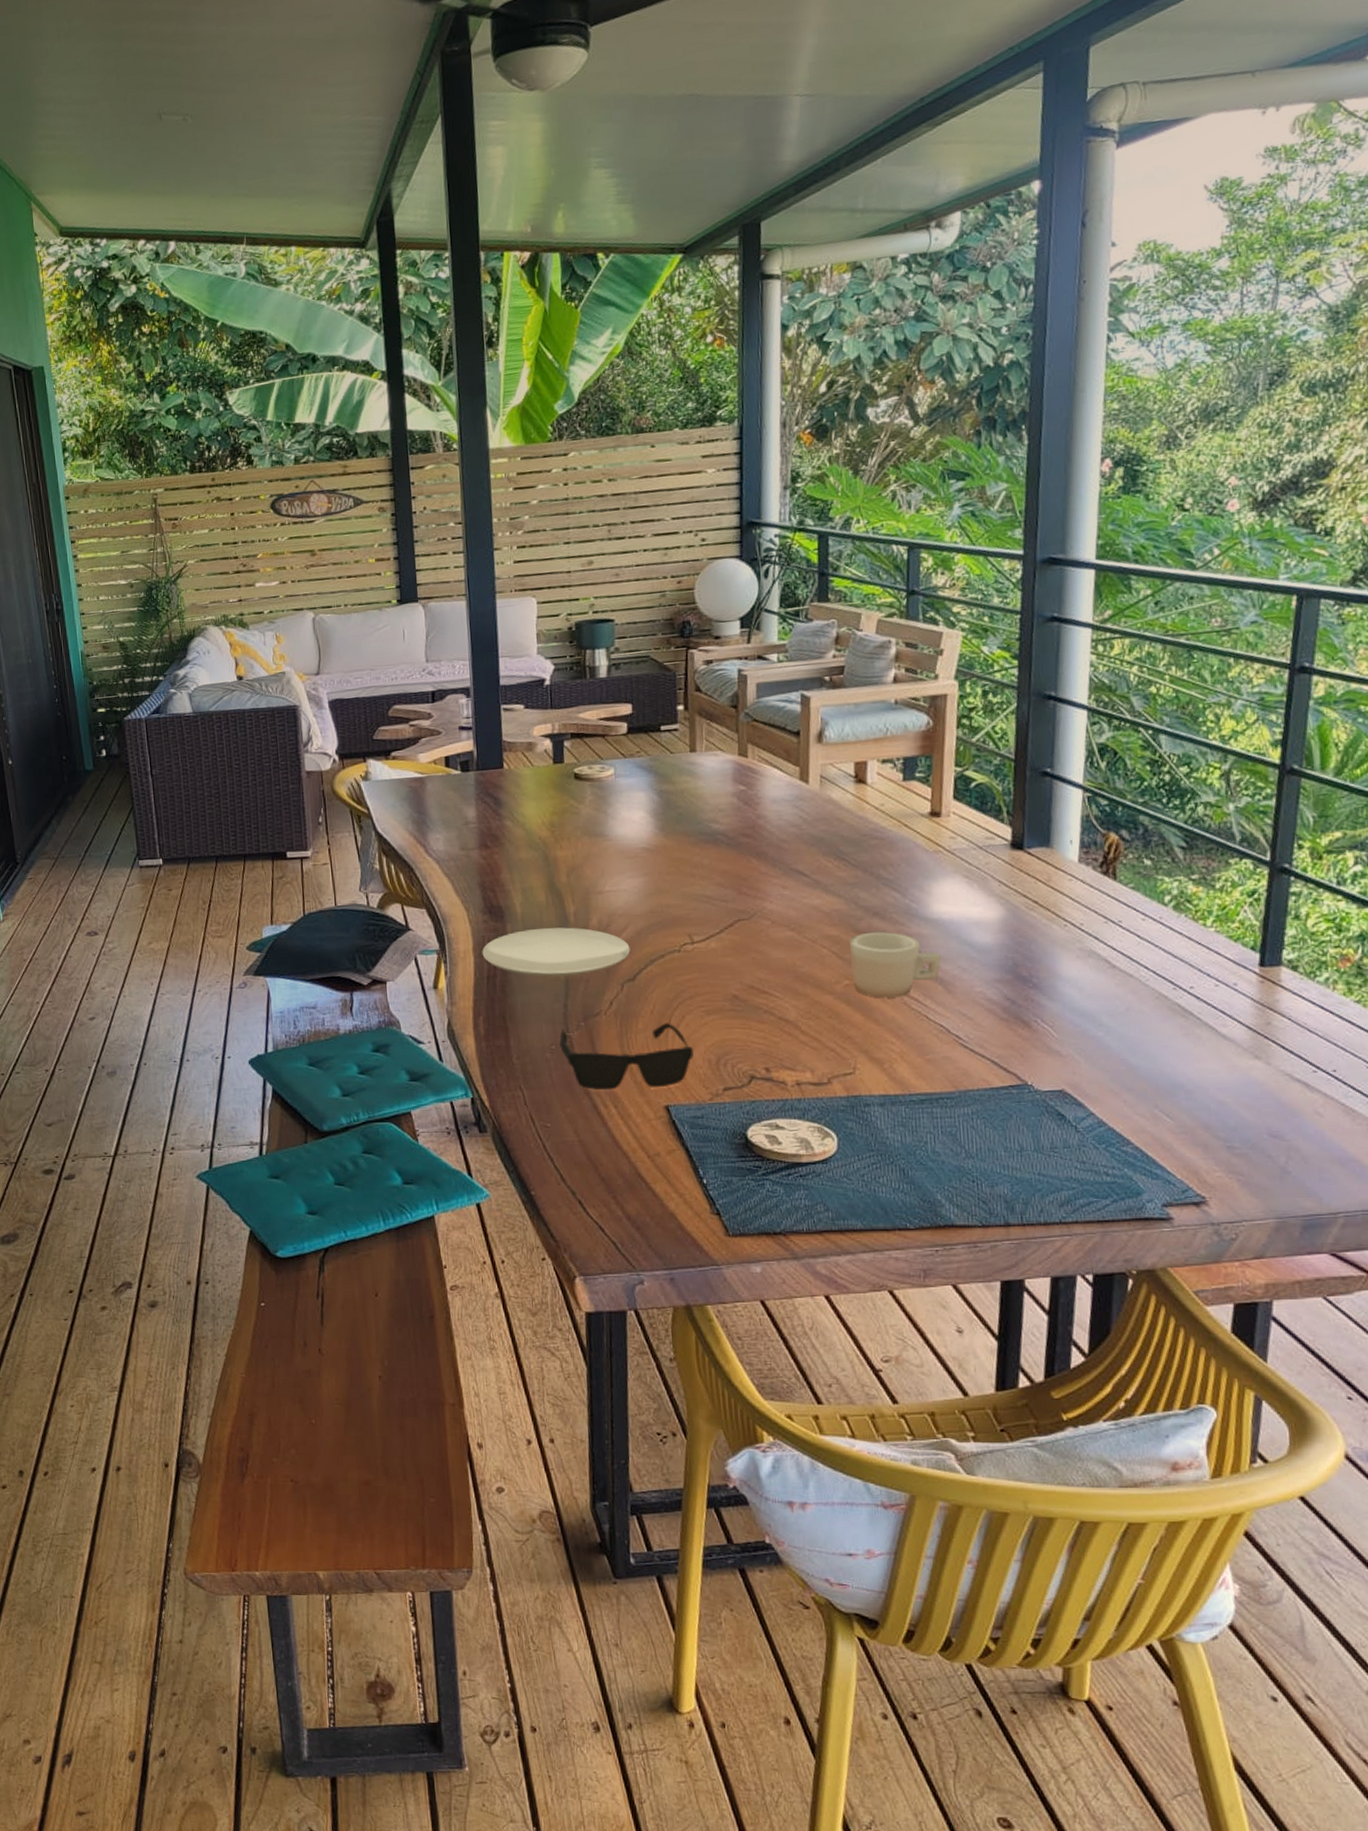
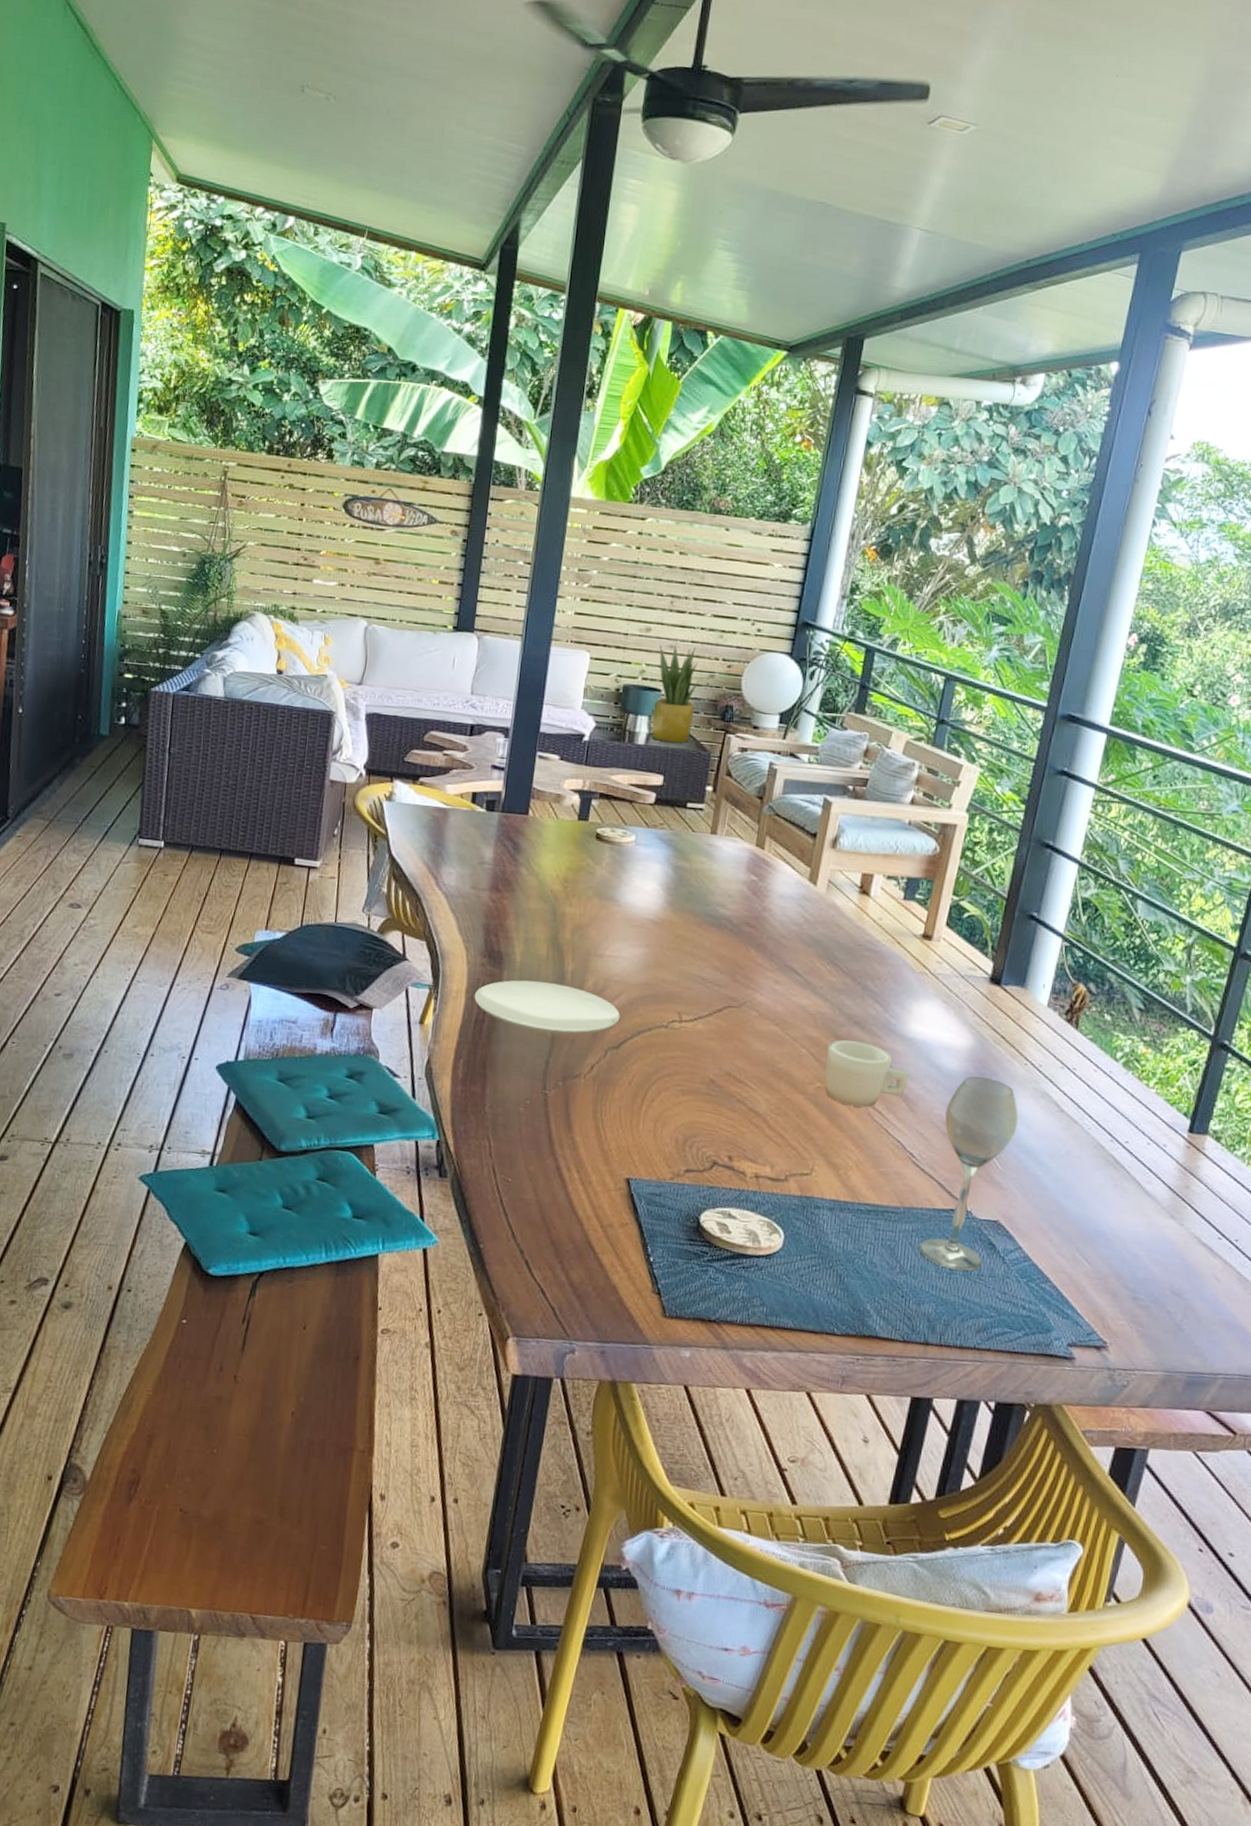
sunglasses: present [559,1023,694,1091] -> none [534,1085,663,1160]
planter: none [604,570,654,671] -> present [651,644,702,743]
wineglass: none [983,946,1068,1147] -> present [919,1076,1019,1272]

